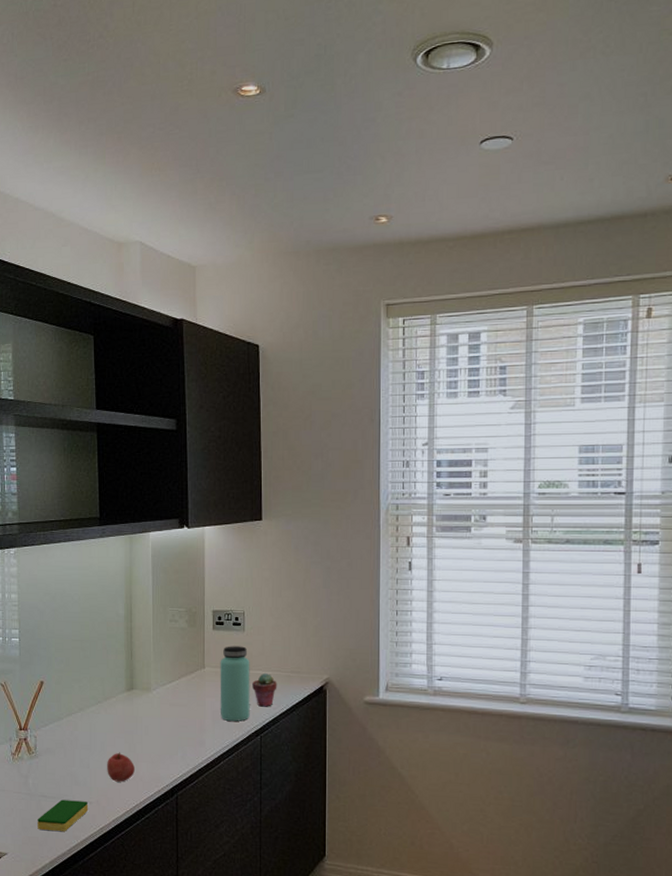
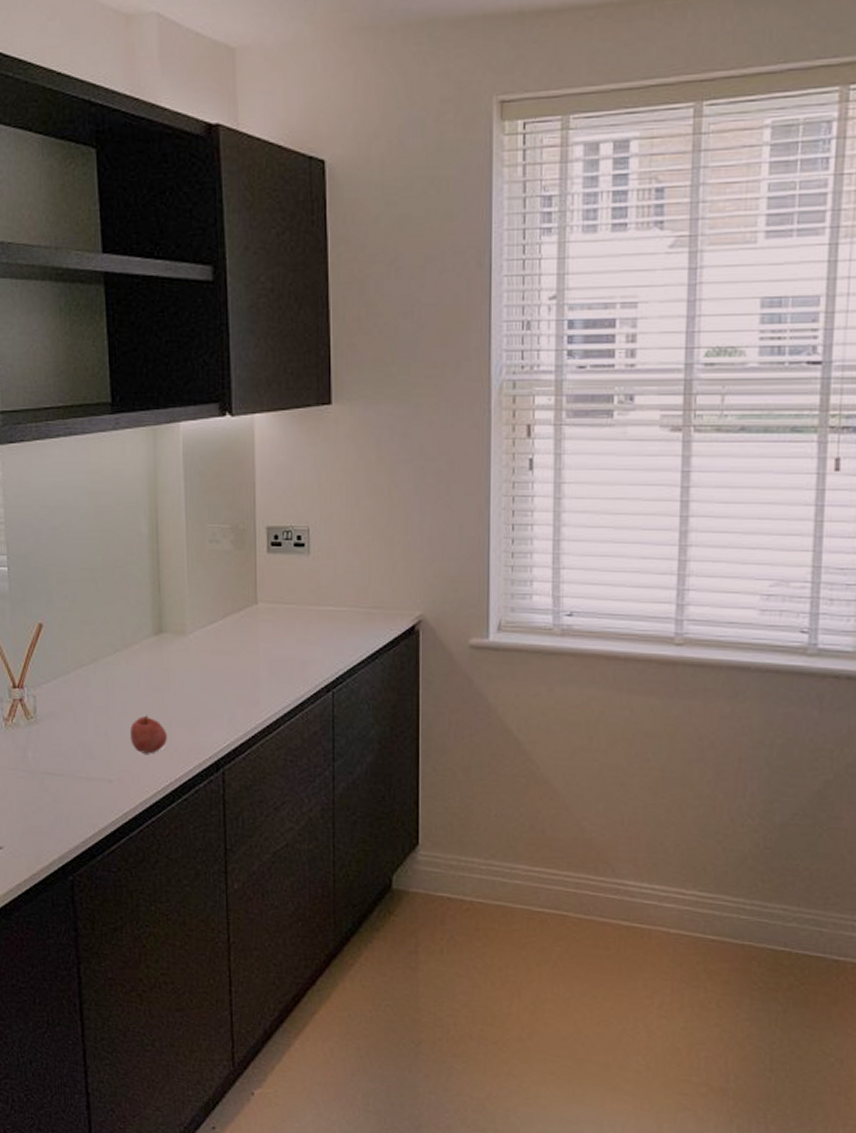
dish sponge: present [37,799,89,831] -> none [41,777,108,818]
bottle: present [220,646,250,721] -> none [277,574,318,673]
potted succulent: present [252,673,277,707] -> none [321,610,354,654]

